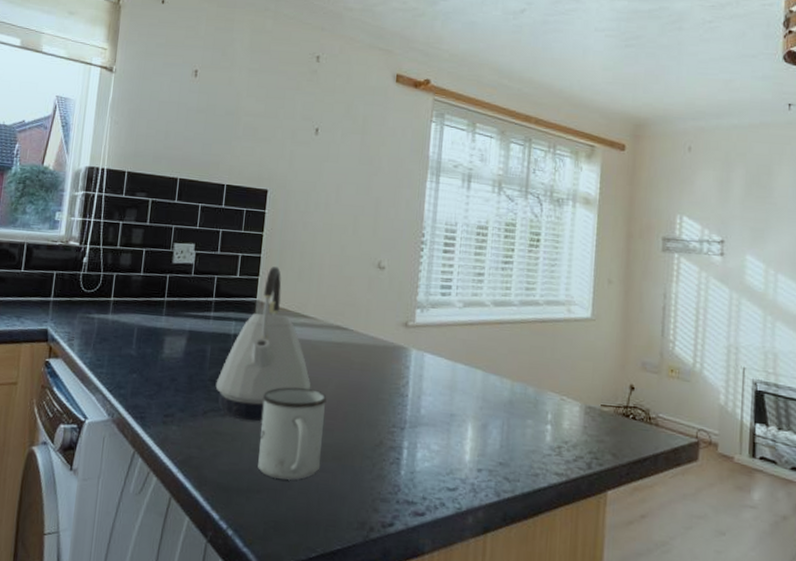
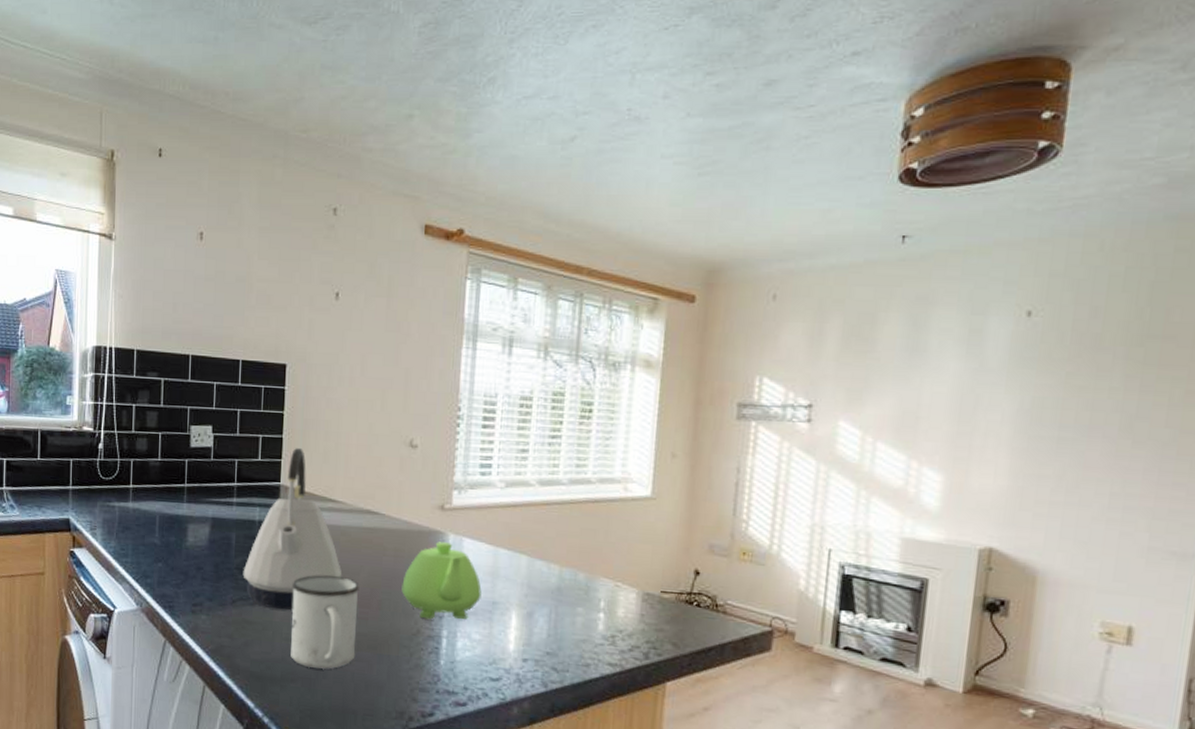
teapot: none [366,356,441,431] -> present [401,542,482,620]

